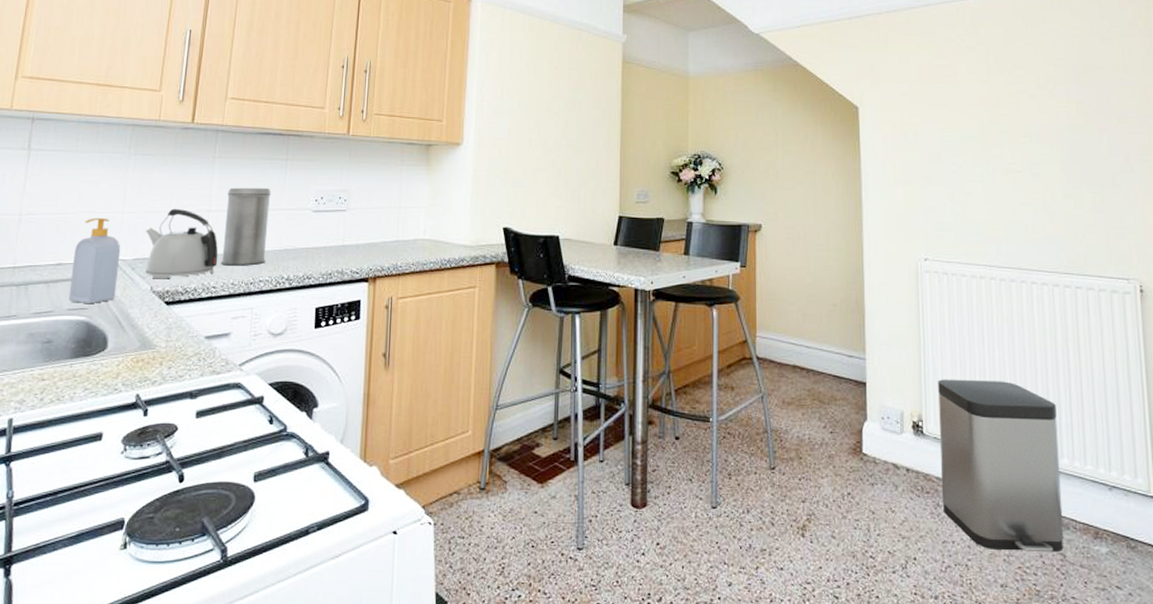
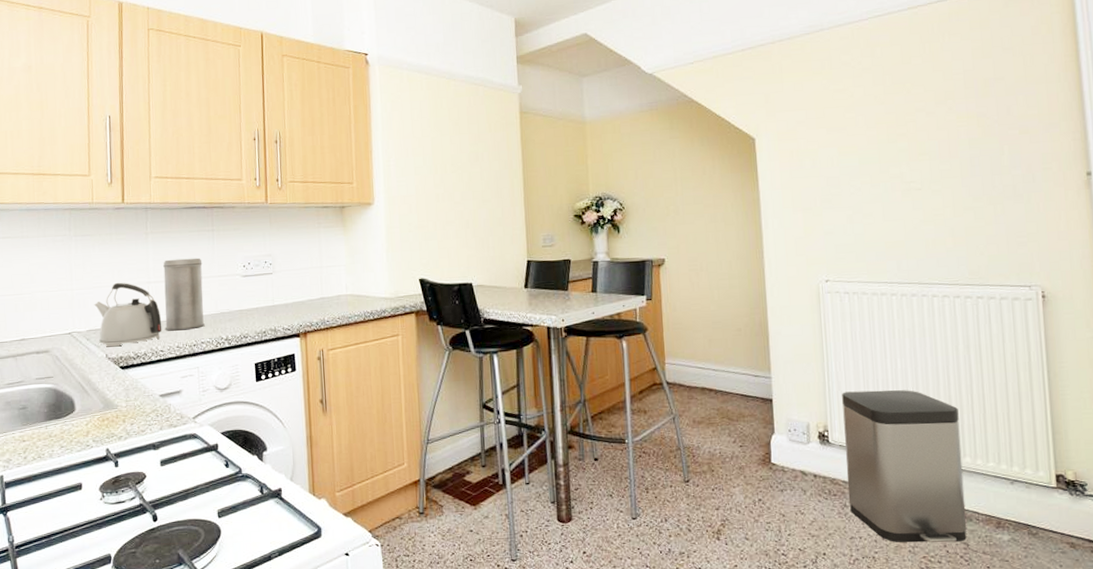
soap bottle: present [68,217,121,304] -> none [34,295,76,373]

